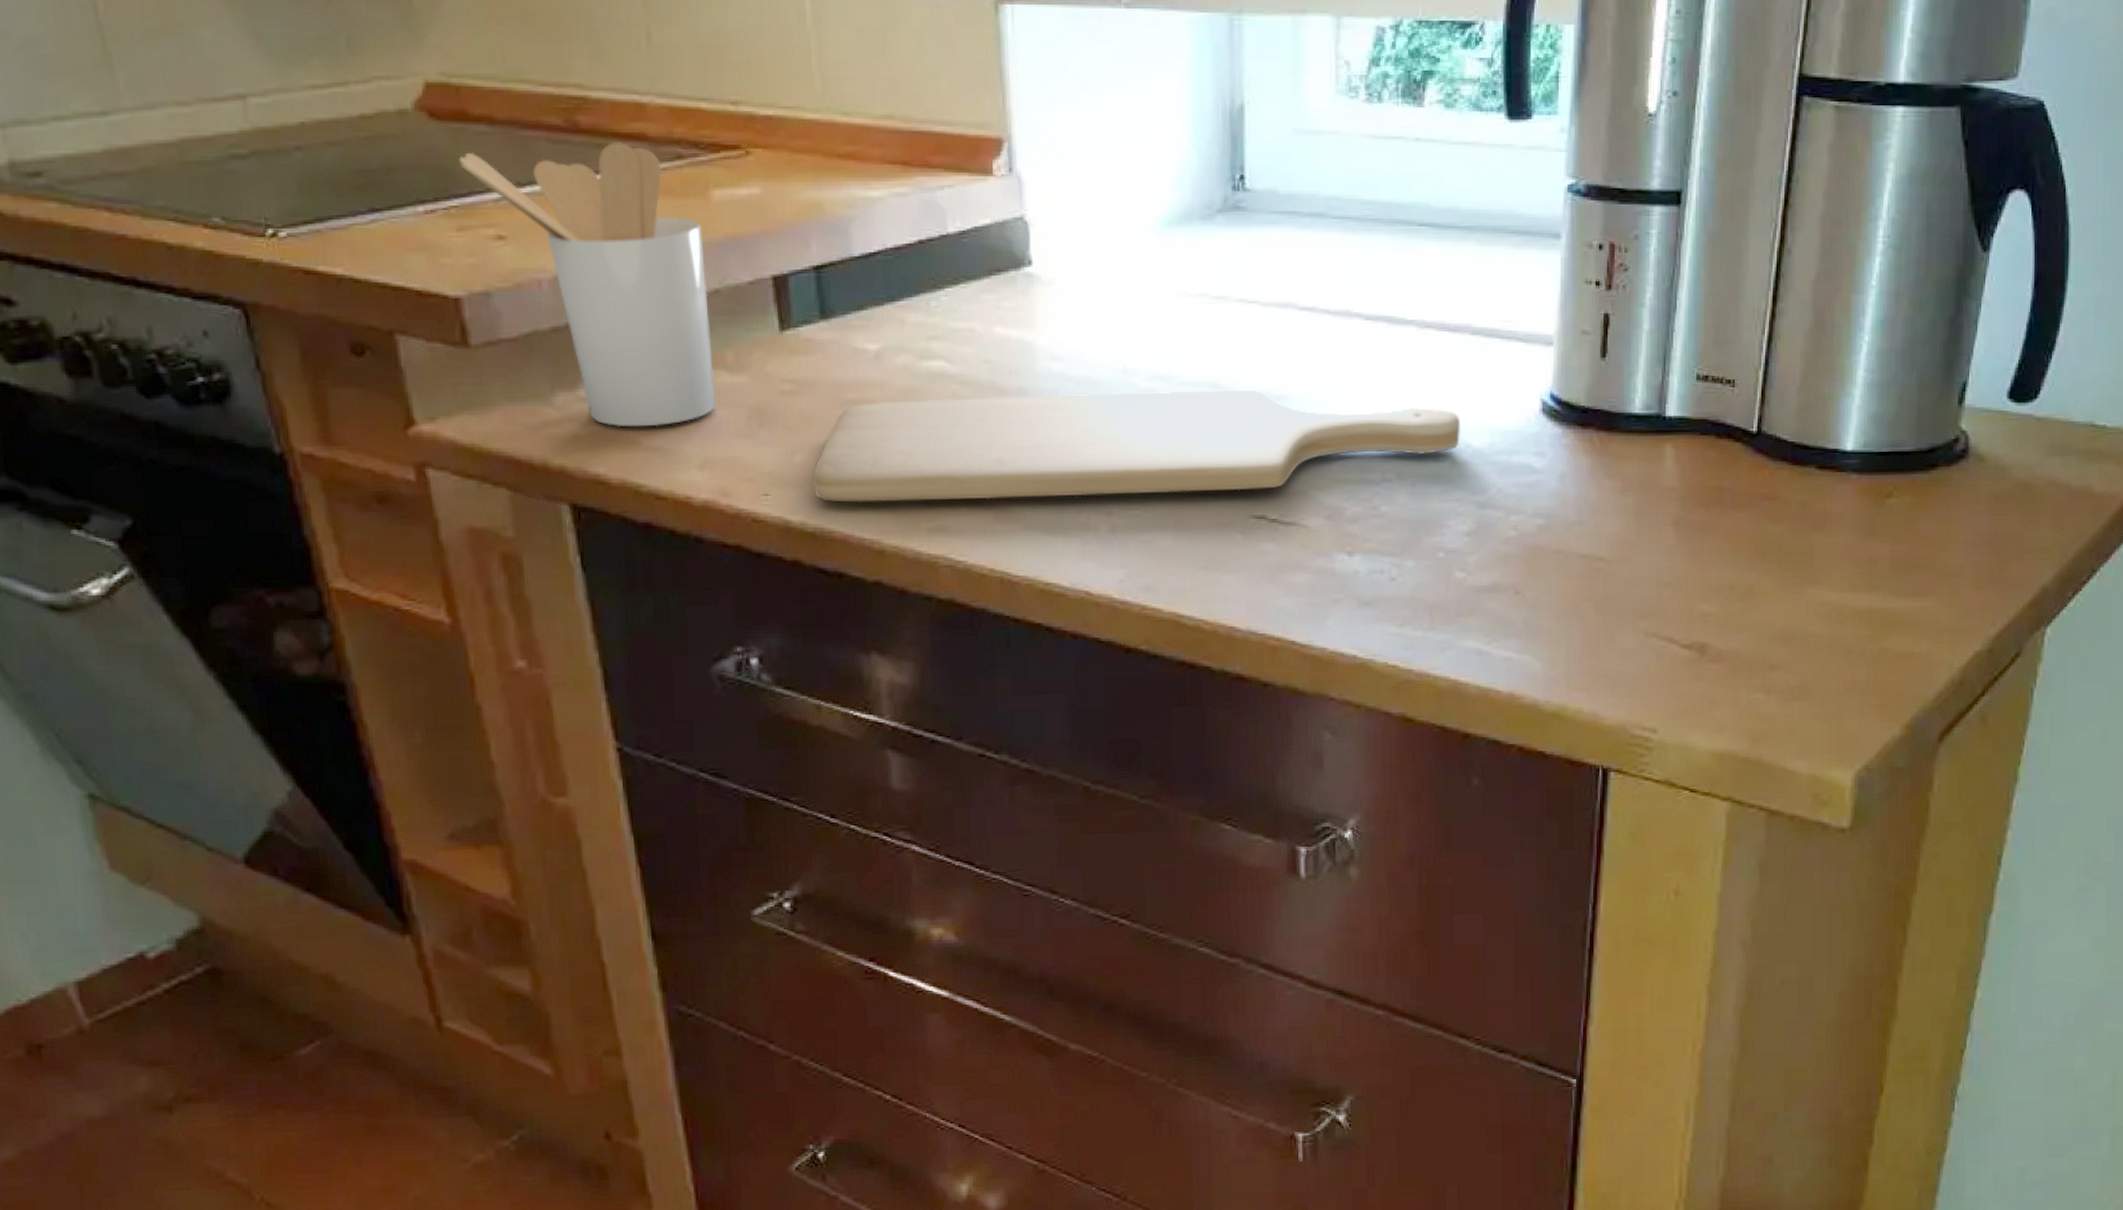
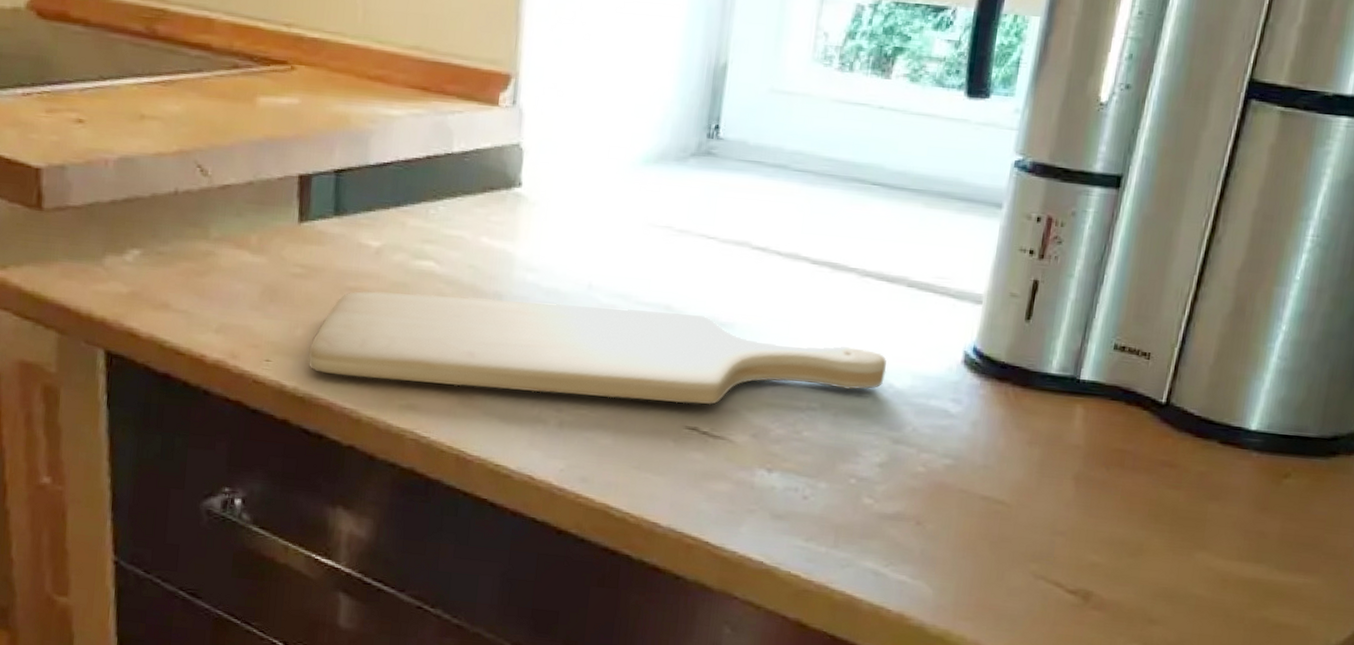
utensil holder: present [459,143,717,428] -> none [56,47,246,293]

